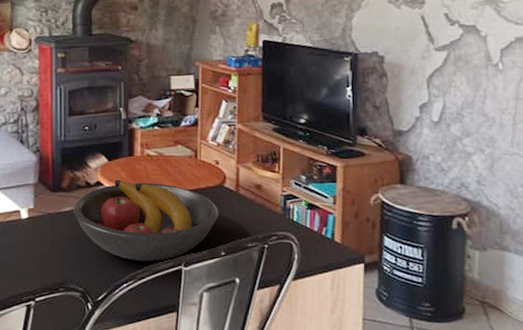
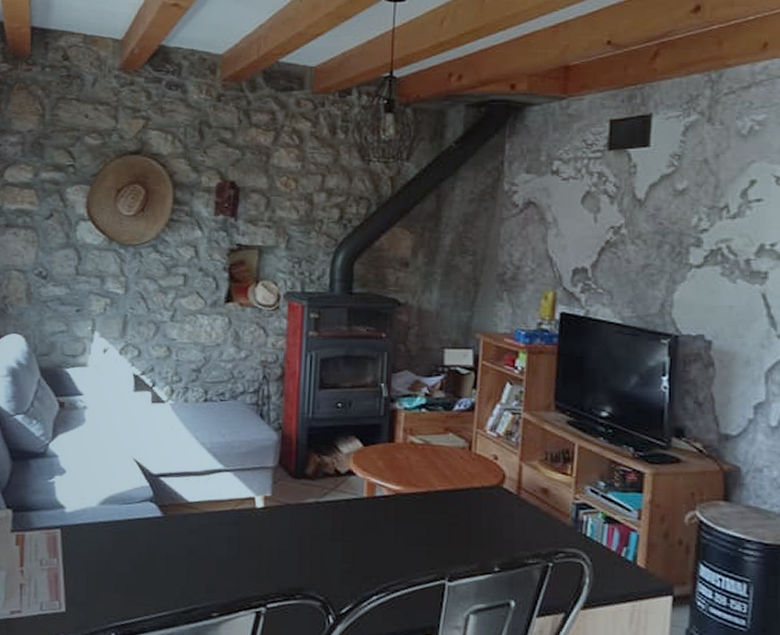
fruit bowl: present [73,180,218,261] -> none [317,469,493,572]

